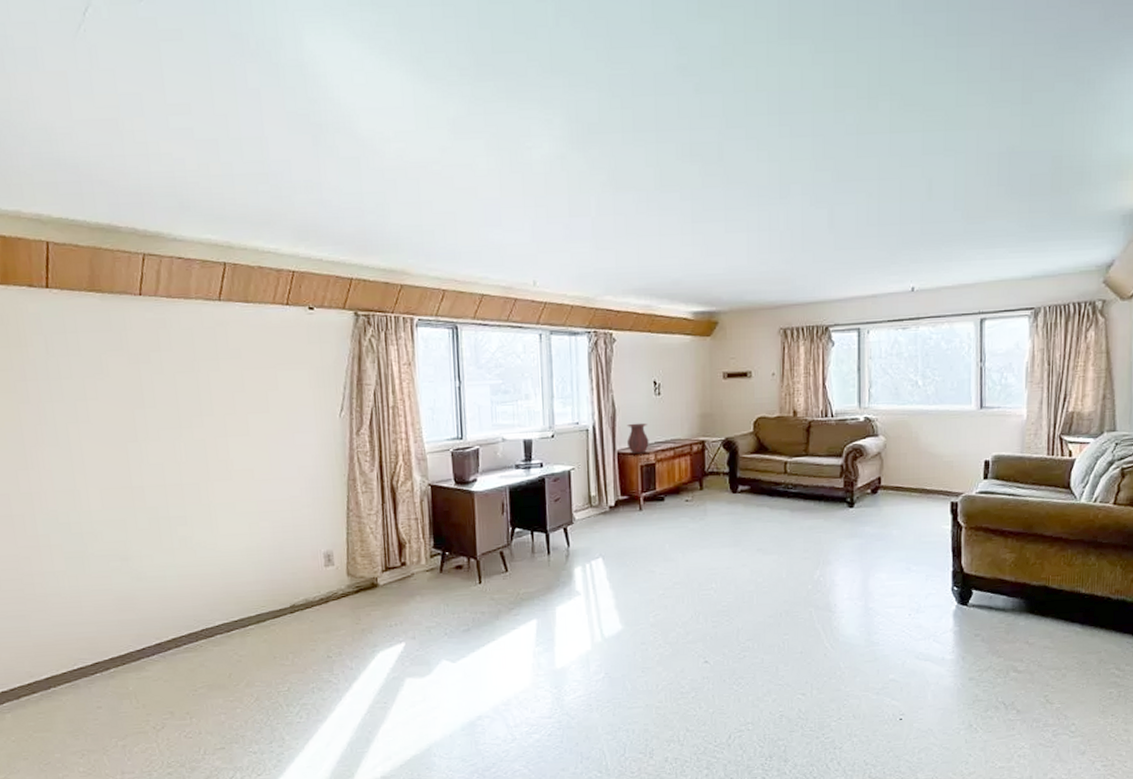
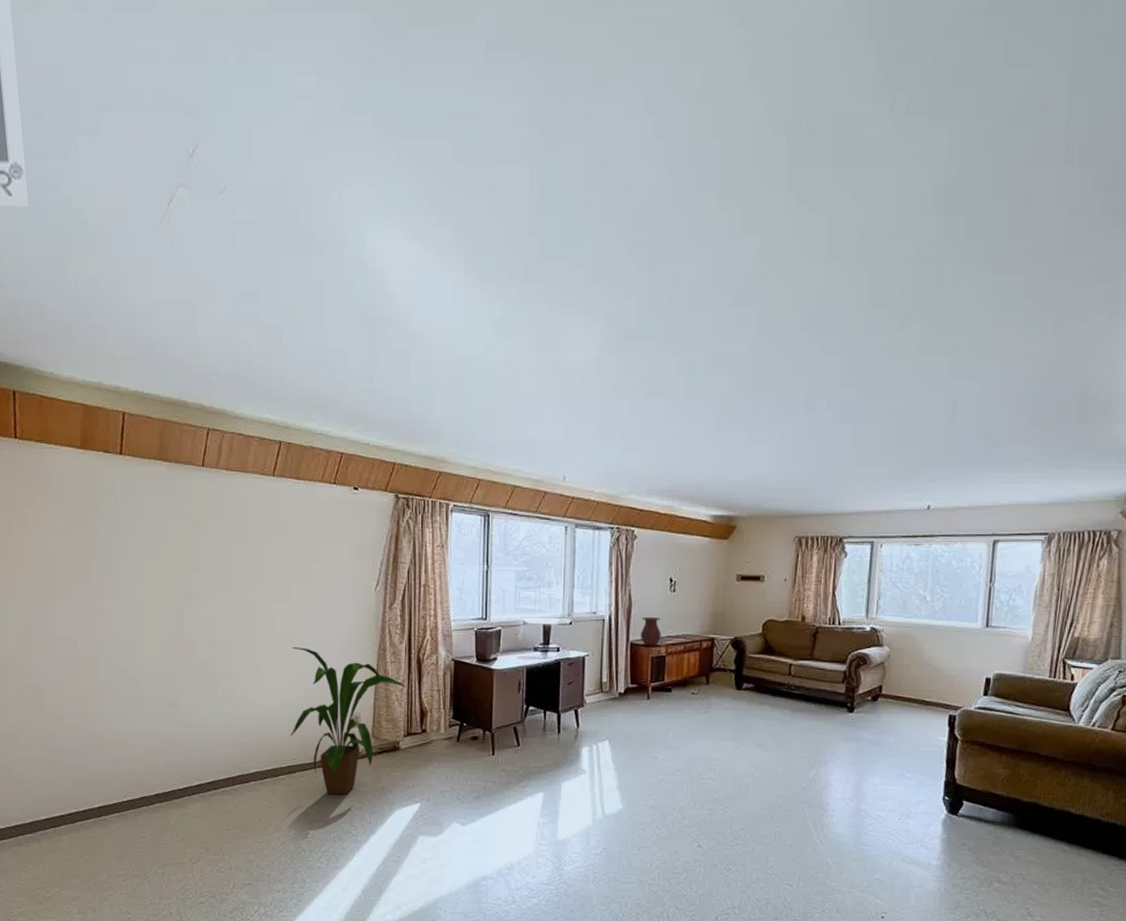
house plant: none [252,484,380,642] -> present [289,647,406,795]

